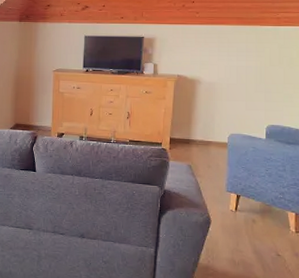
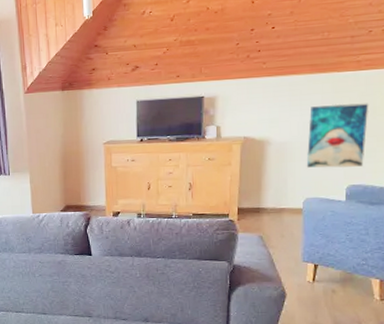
wall art: none [231,53,287,109] -> present [306,103,369,168]

